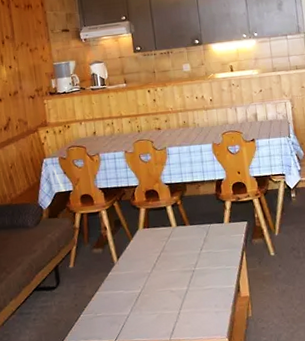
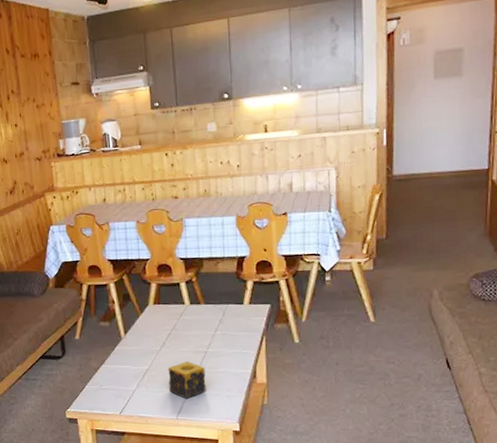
candle: none [159,281,196,319] -> present [168,361,206,399]

